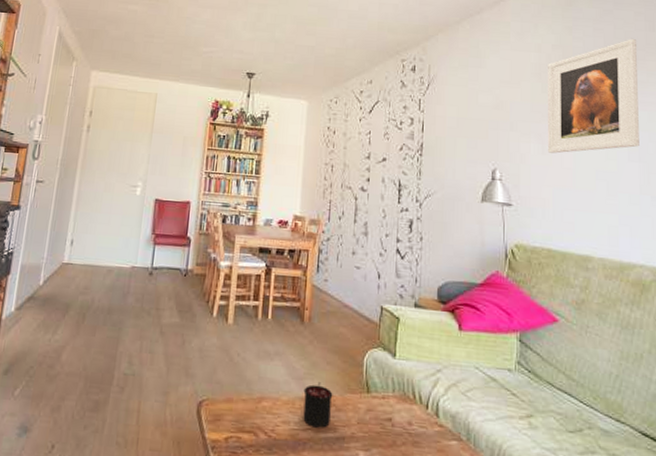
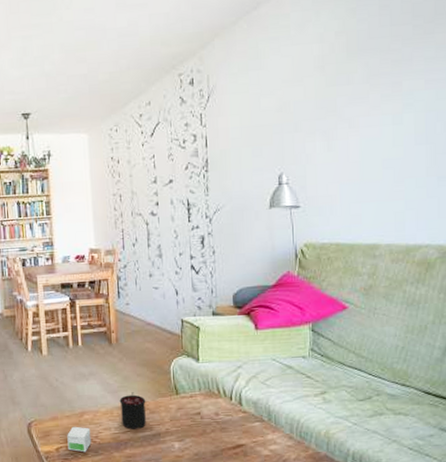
small box: none [238,413,267,448] -> present [67,426,91,453]
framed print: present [548,38,639,154] -> none [331,10,427,149]

